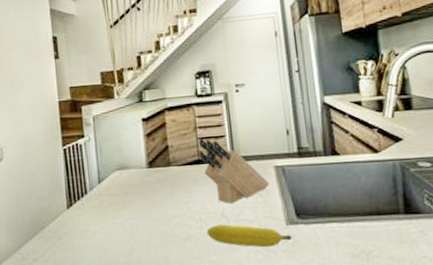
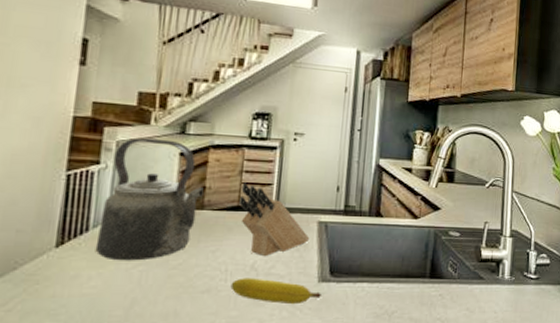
kettle: none [93,109,169,216] -> present [95,138,205,261]

